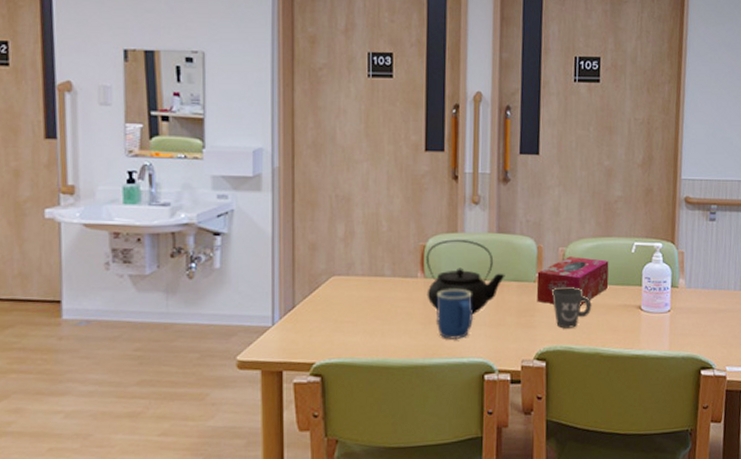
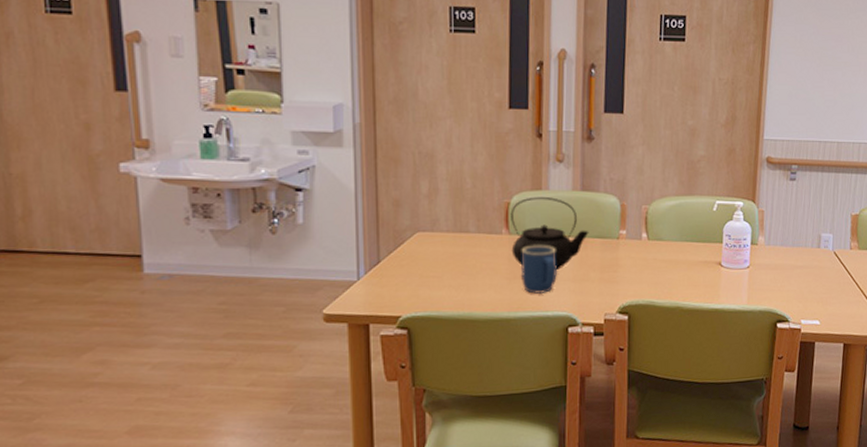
tissue box: present [536,256,609,306] -> none [619,214,691,262]
mug: present [552,286,592,329] -> none [635,243,674,284]

